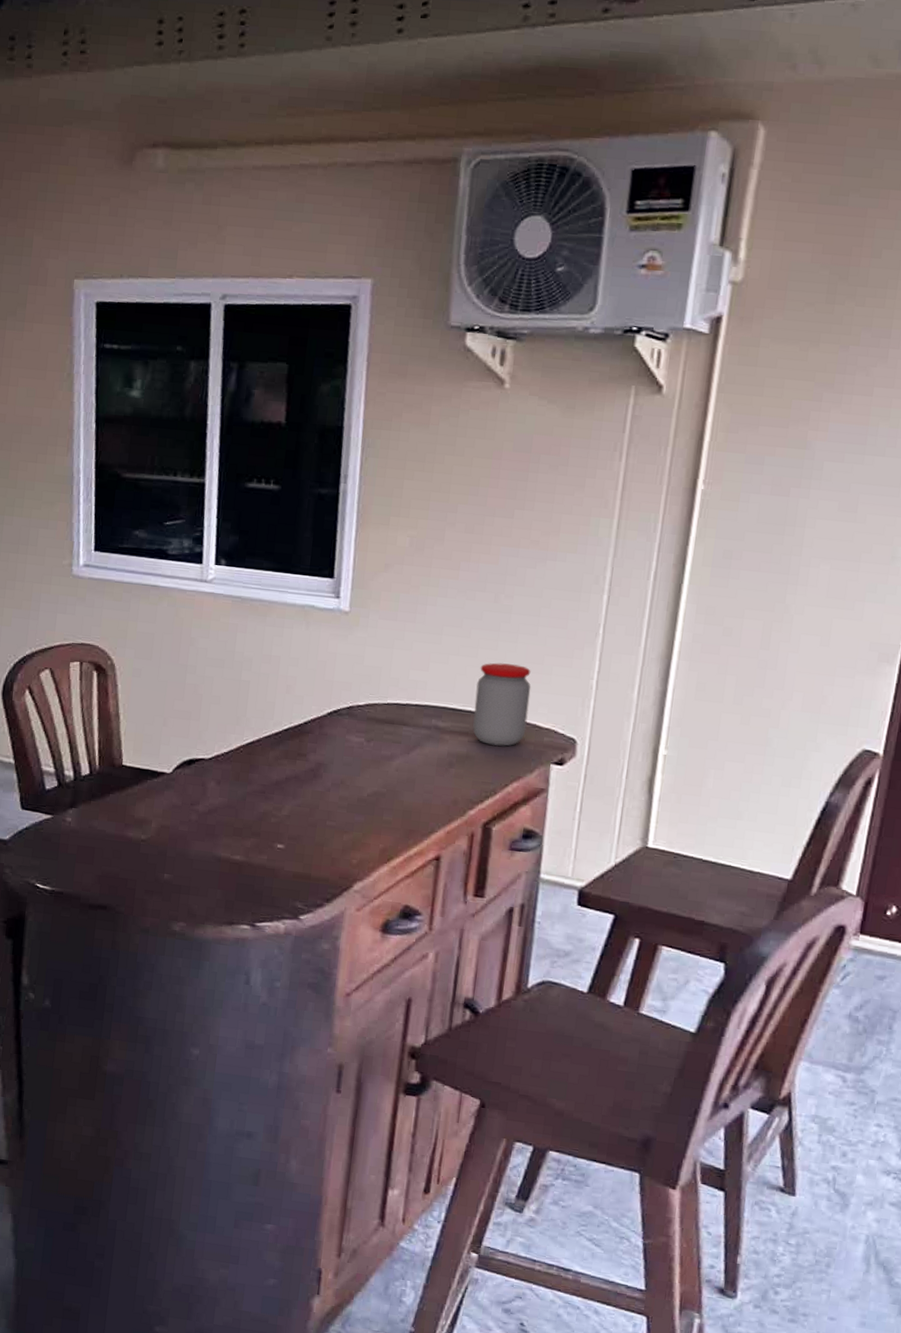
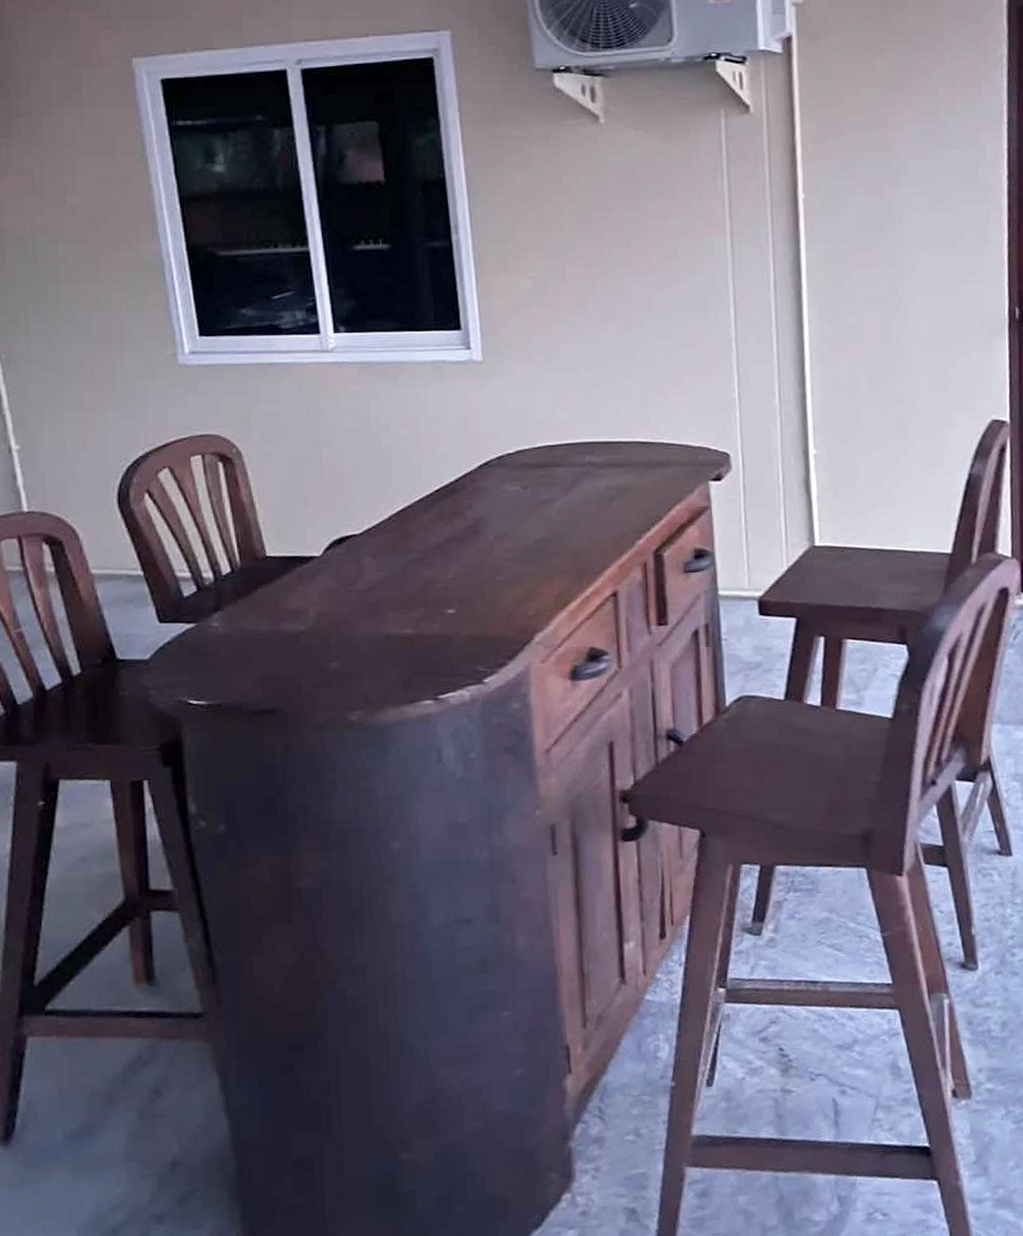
jar: present [473,662,531,746] -> none [623,389,679,472]

